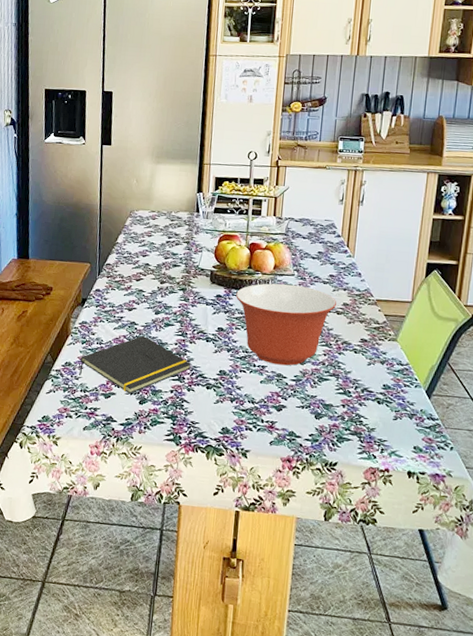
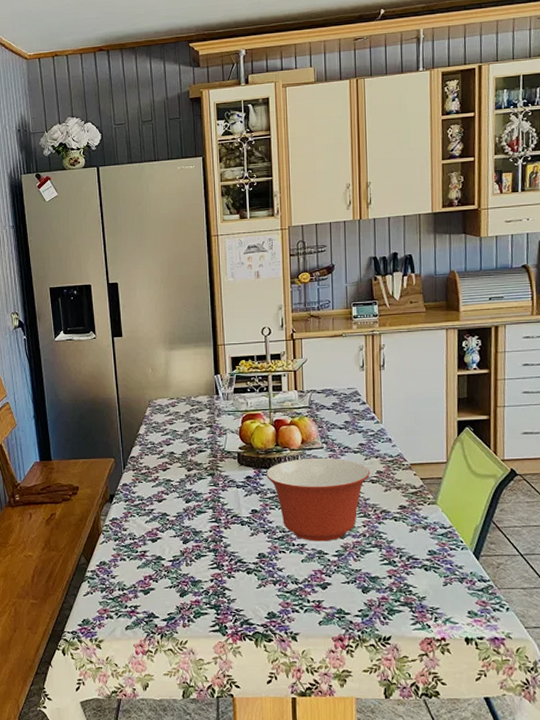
notepad: present [79,335,191,394] -> none [115,526,229,587]

